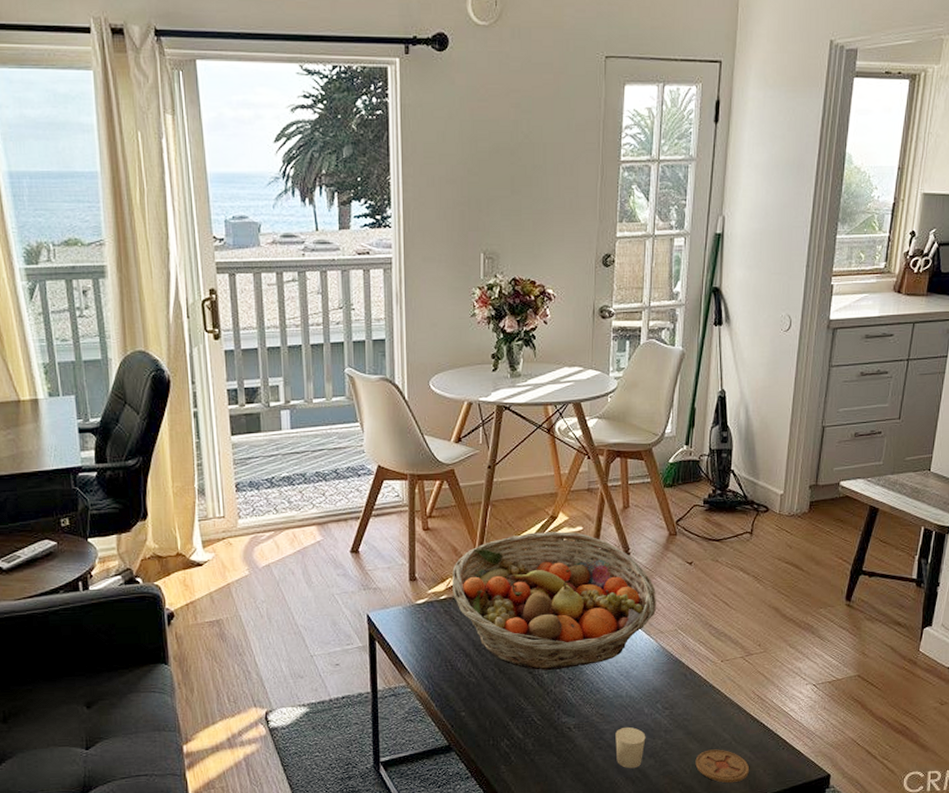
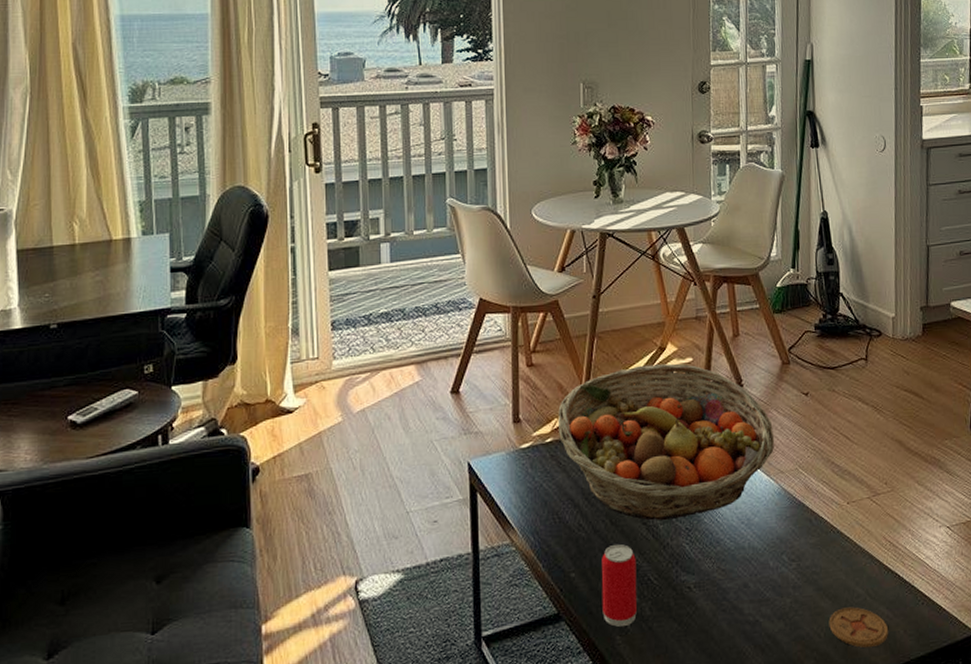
beverage can: none [489,690,522,758] -> present [601,544,638,627]
candle: present [615,727,646,769] -> none [740,584,773,635]

